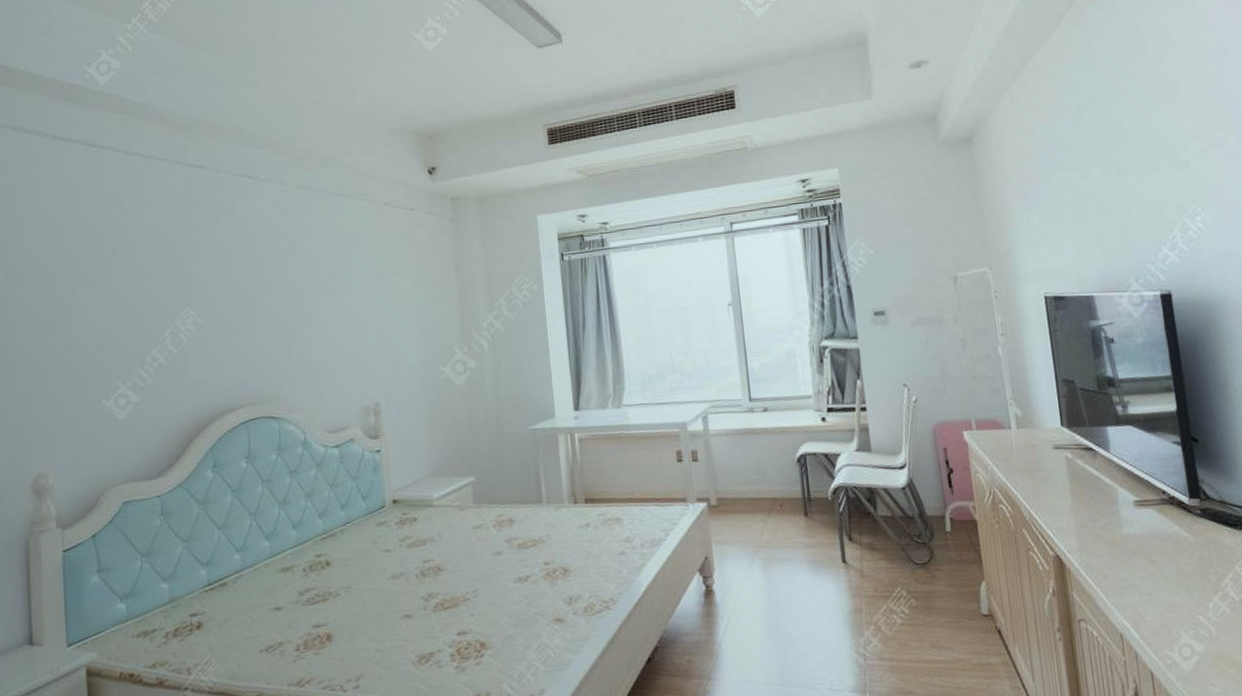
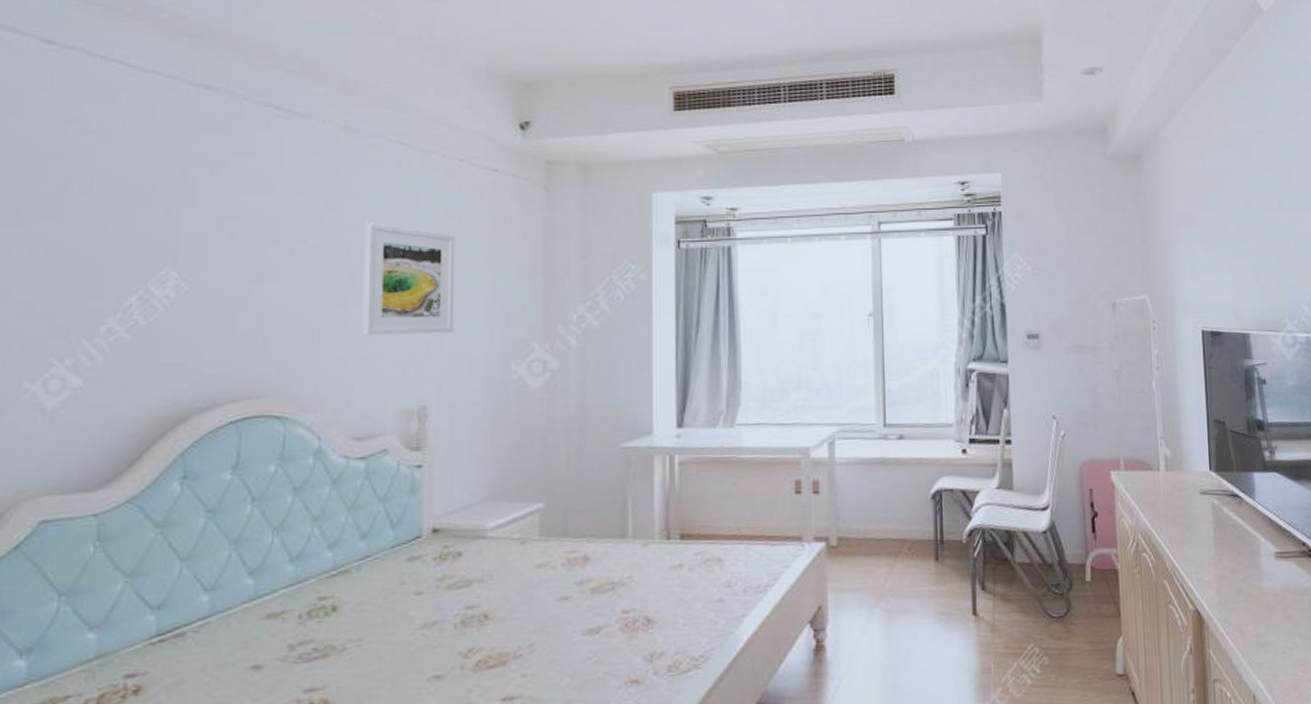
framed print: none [321,261,393,350] -> present [361,223,455,336]

